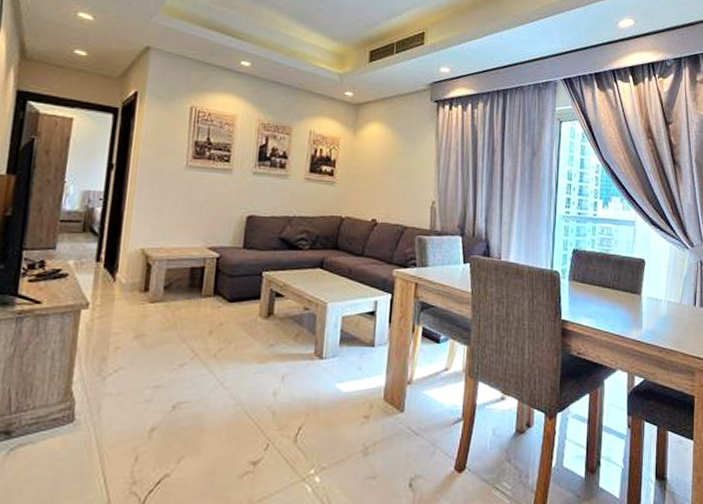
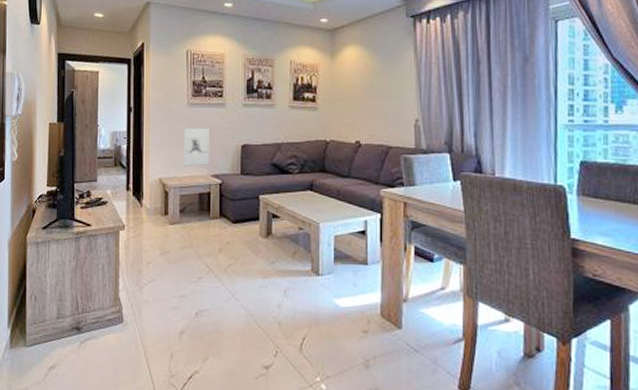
wall sculpture: none [174,192,210,237] -> present [184,127,209,166]

